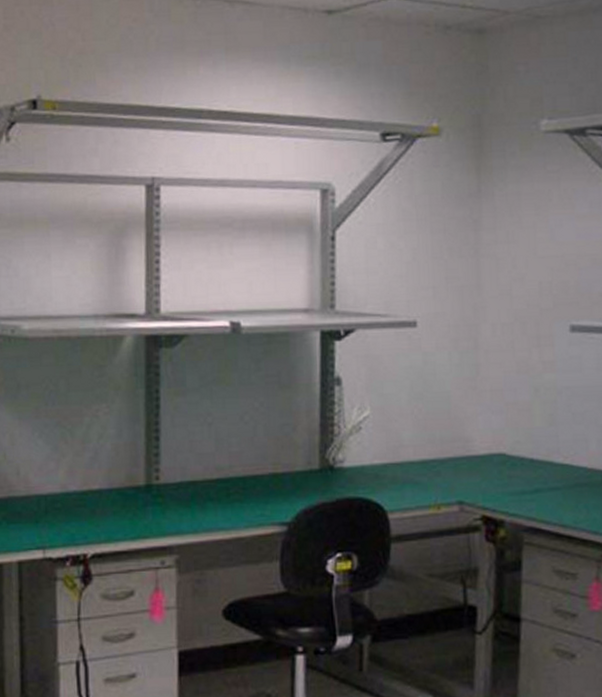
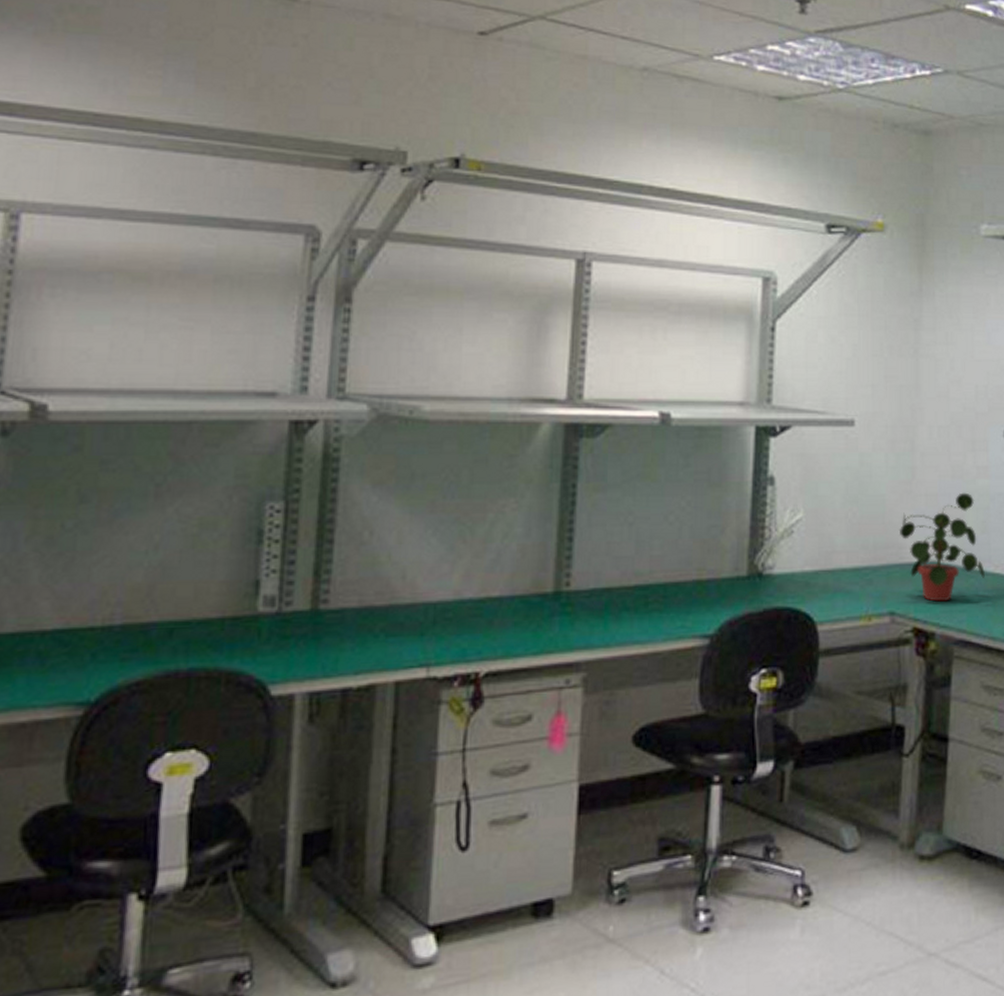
potted plant: none [464,387,554,492] -> present [899,492,985,602]

